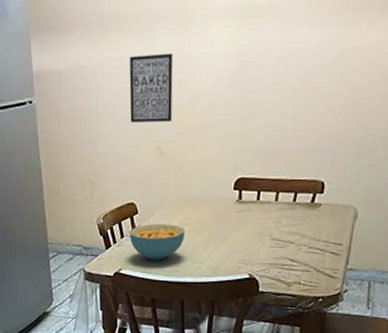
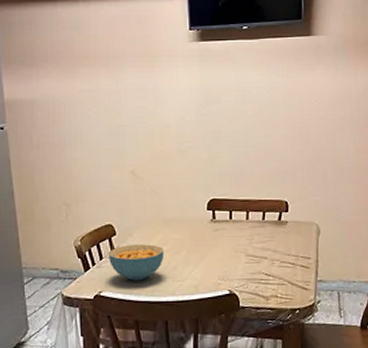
wall art: present [129,52,174,123] -> none [100,87,144,149]

